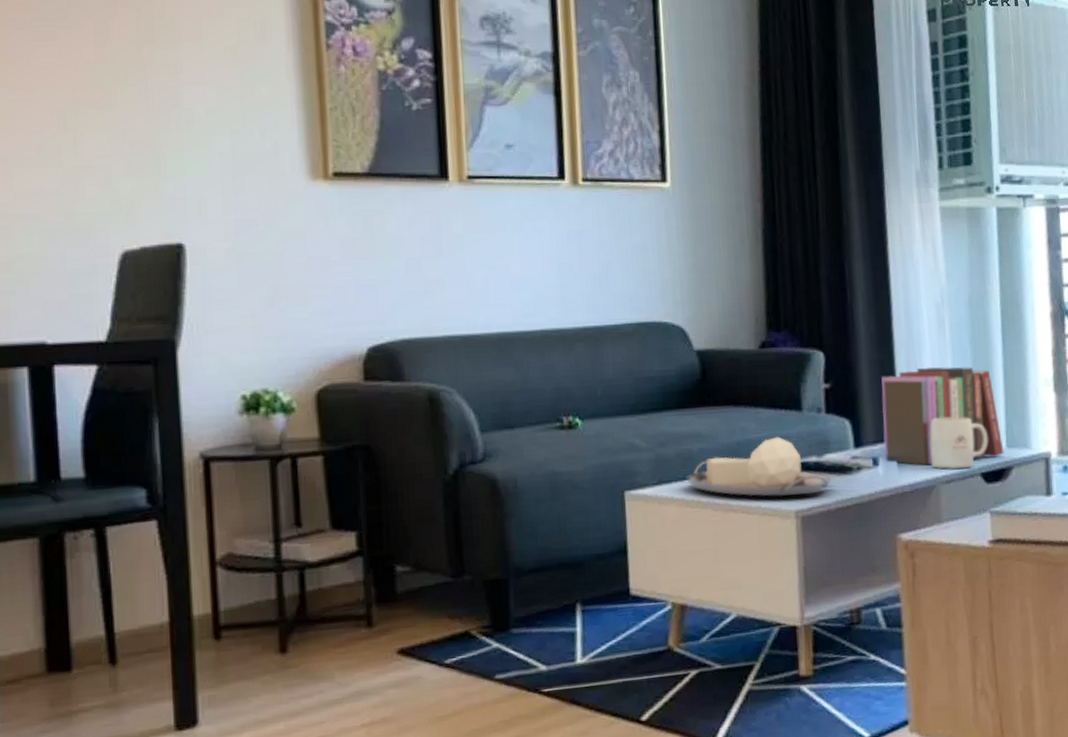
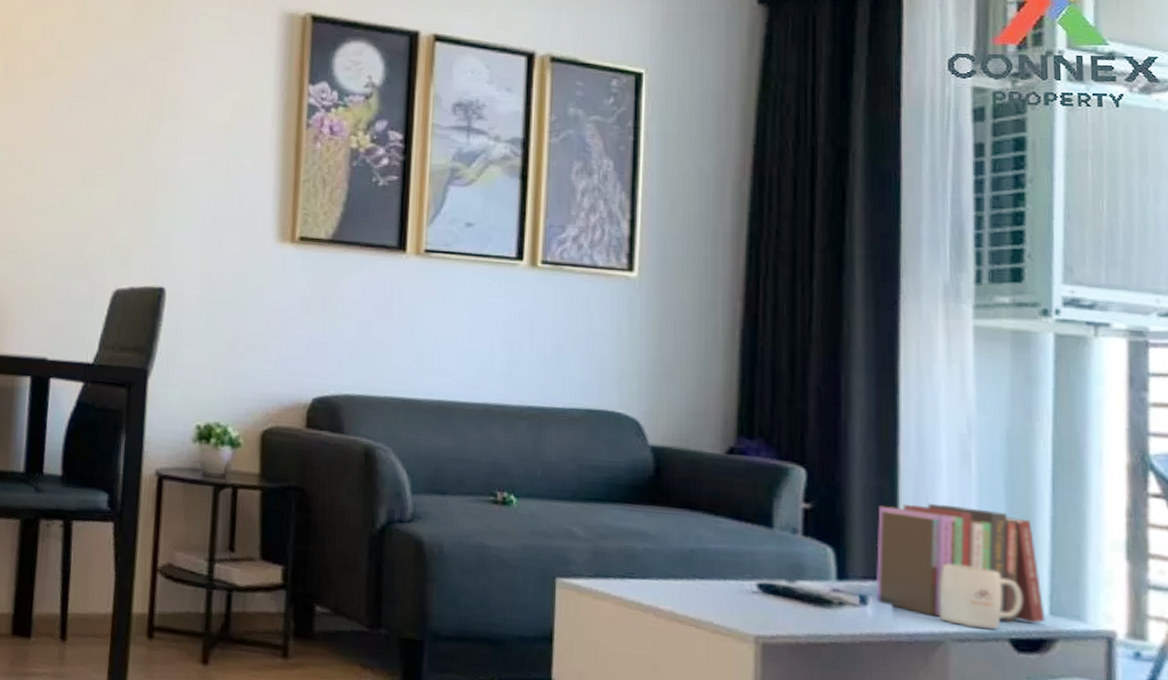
serving tray: present [686,436,831,497] -> none [627,551,803,621]

